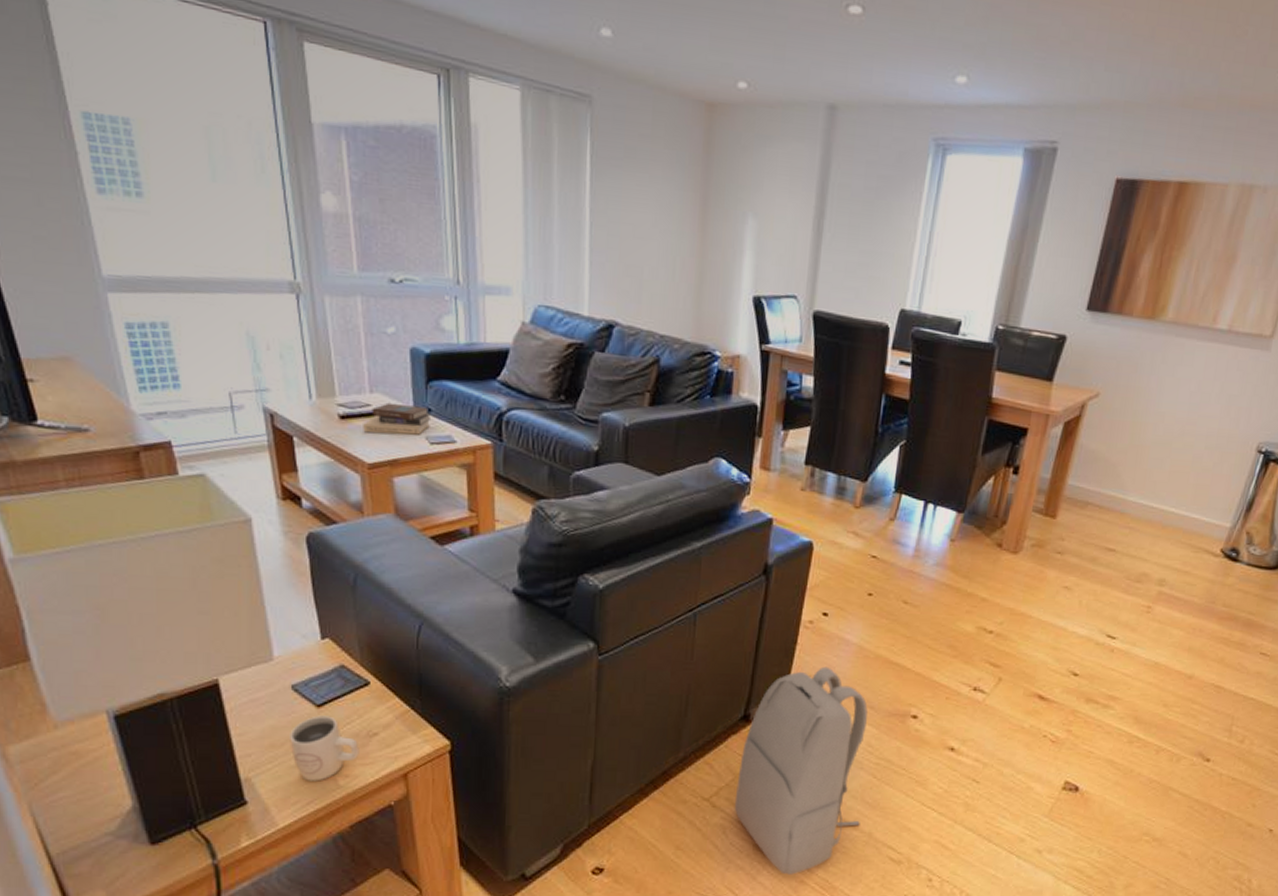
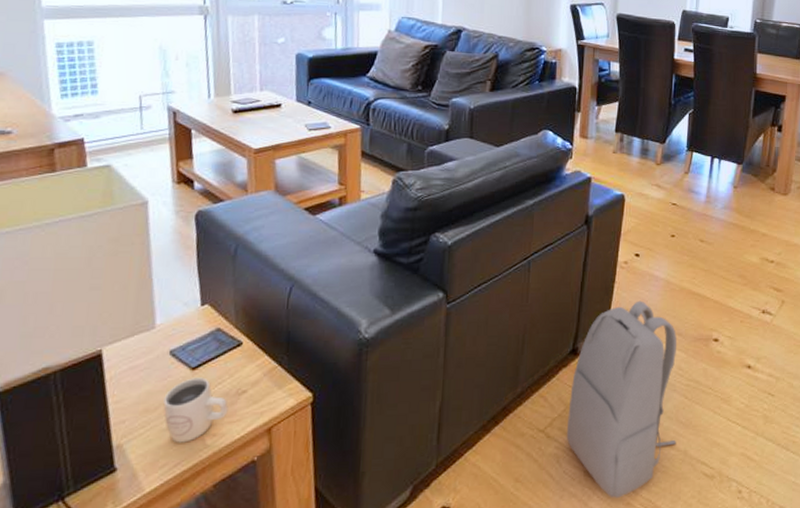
books: present [363,402,432,435] -> none [252,98,311,124]

